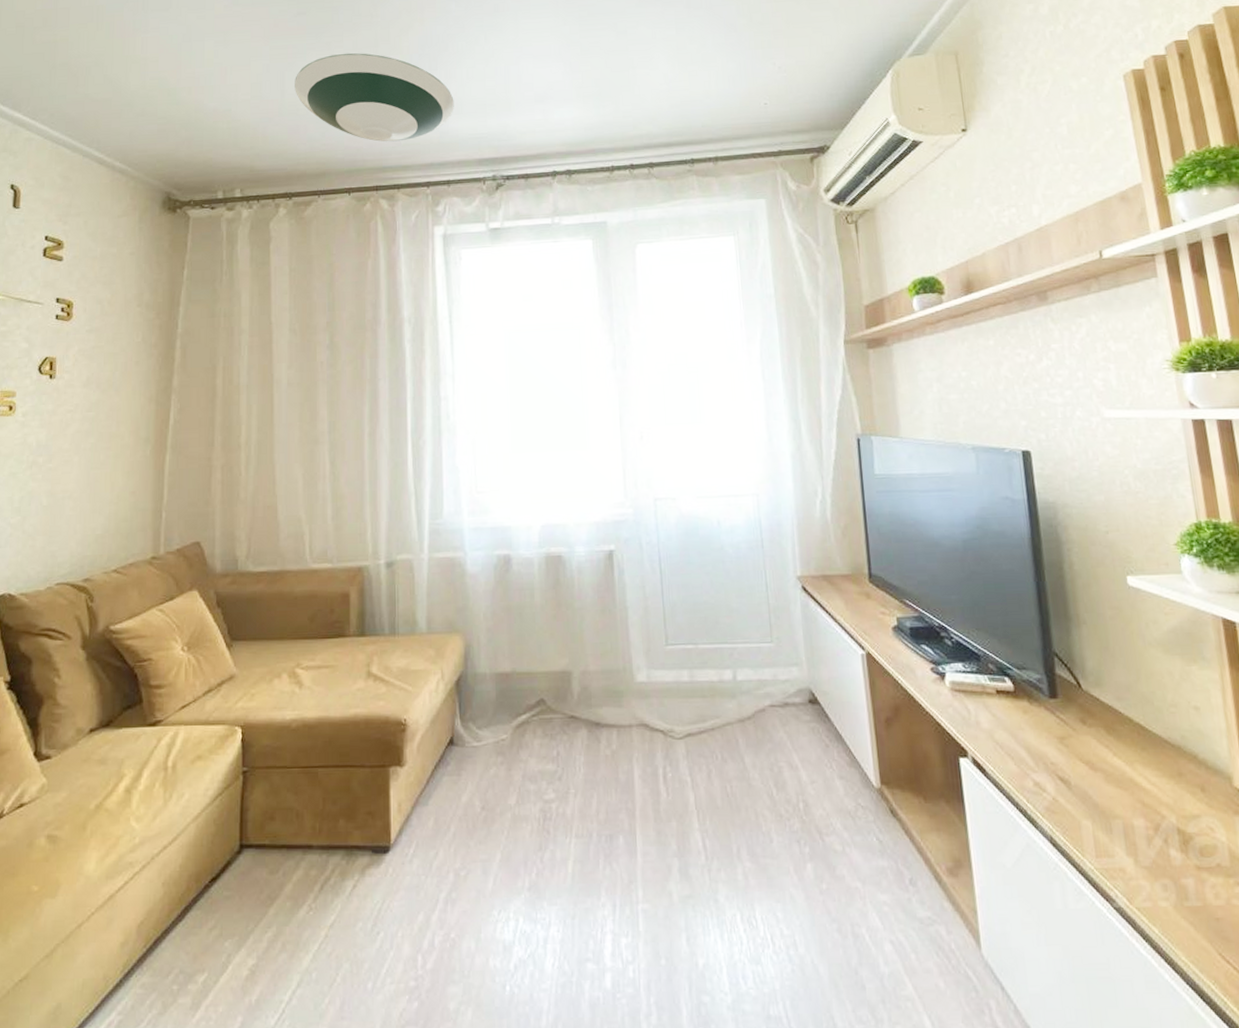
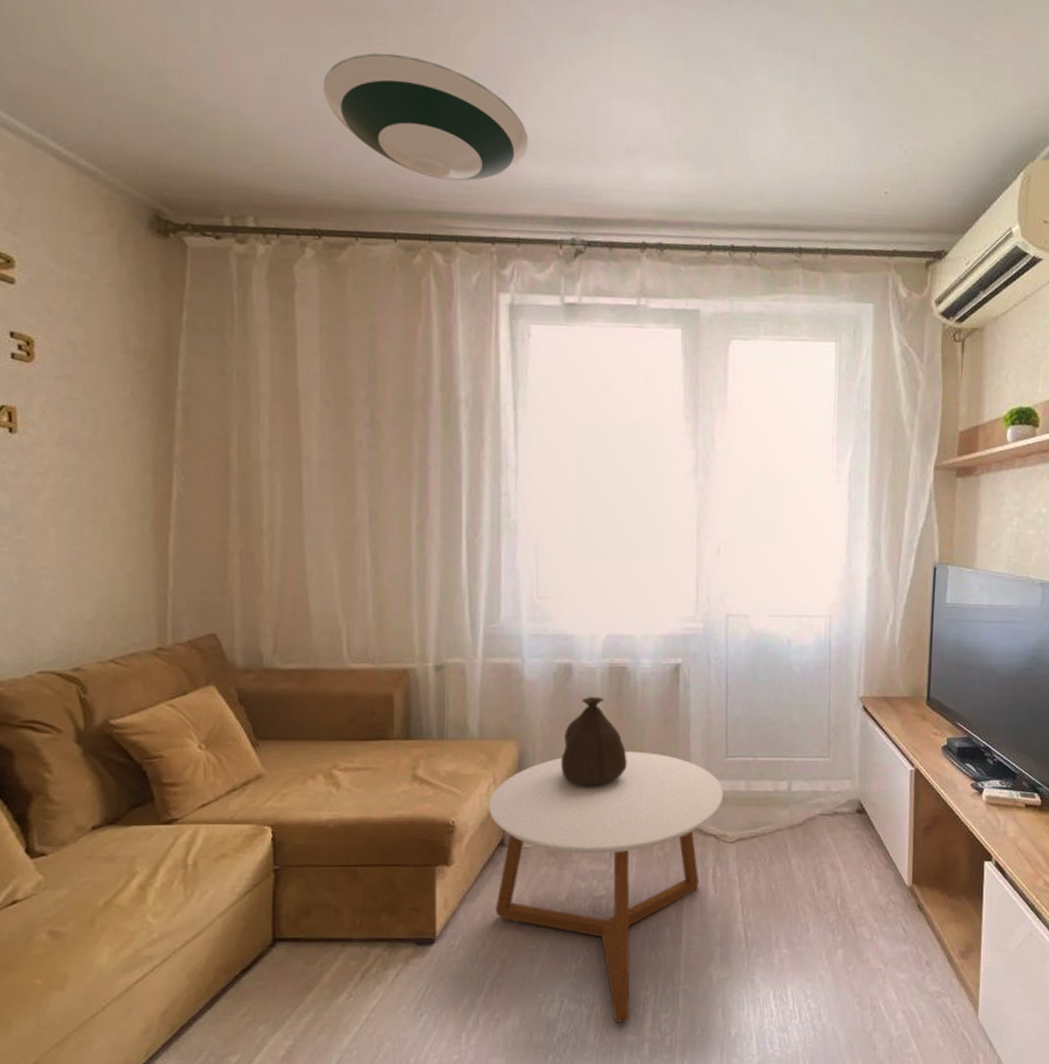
coffee table: none [438,642,668,947] -> present [489,751,724,1023]
bag: none [505,587,569,681] -> present [561,697,627,787]

